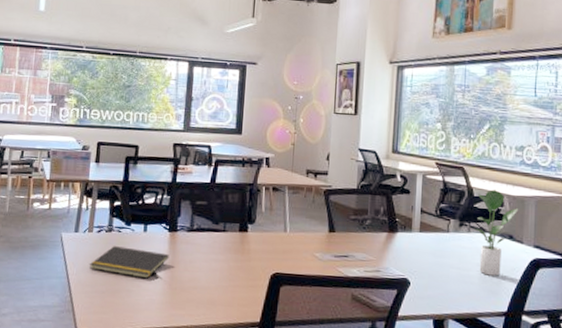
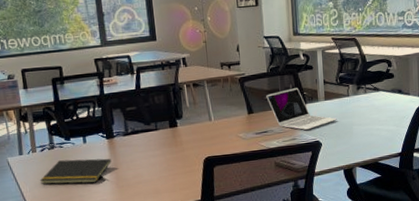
laptop: none [352,211,432,263] -> present [266,88,337,130]
potted plant: present [473,190,519,276] -> none [368,53,404,126]

